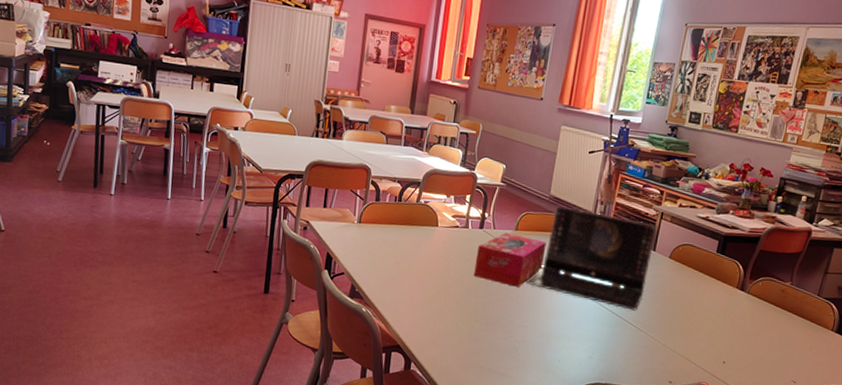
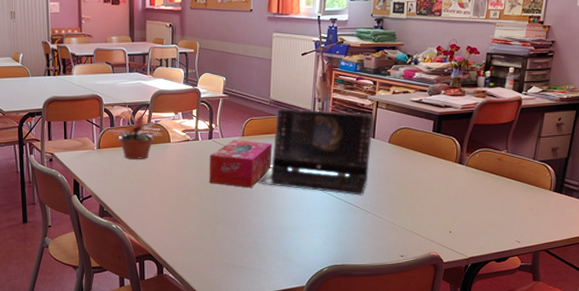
potted plant: none [369,180,430,241] -> present [105,105,162,159]

